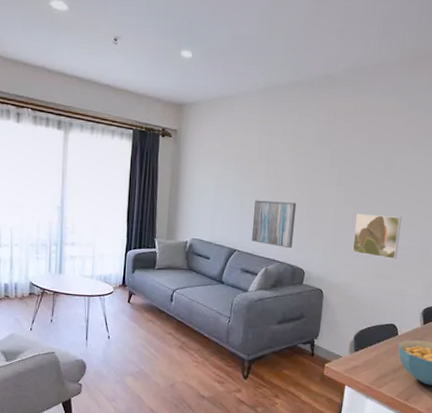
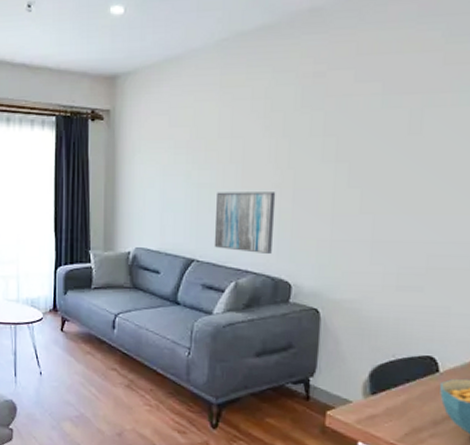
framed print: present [352,213,402,259] -> none [361,200,440,262]

